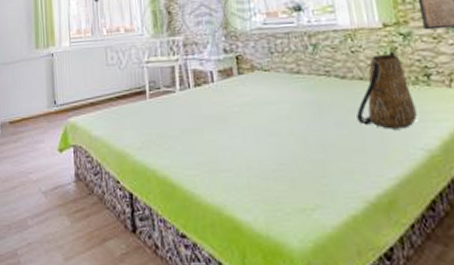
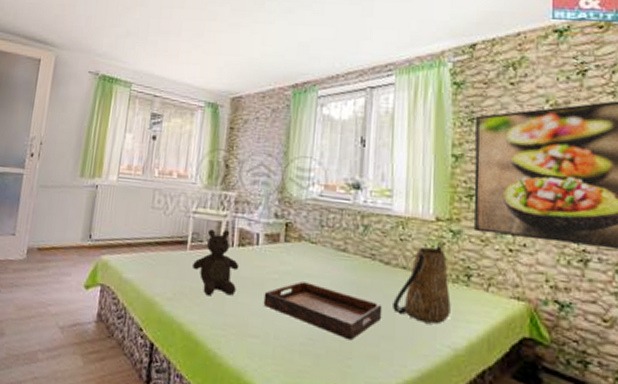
teddy bear: none [155,73,201,140] -> present [193,229,239,296]
serving tray: none [228,110,349,159] -> present [263,281,383,341]

